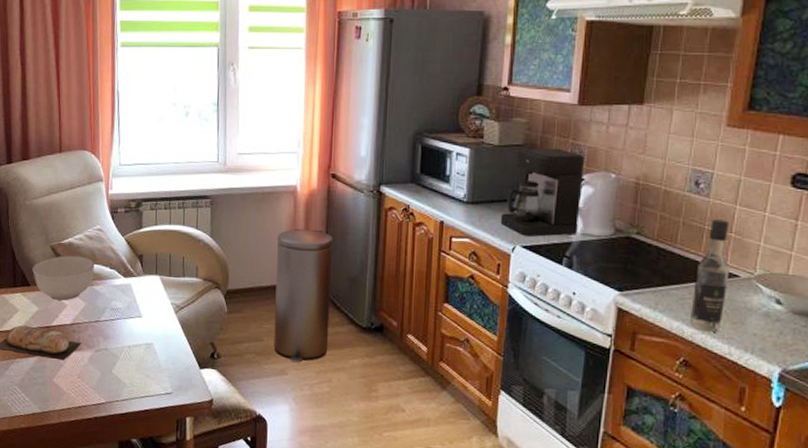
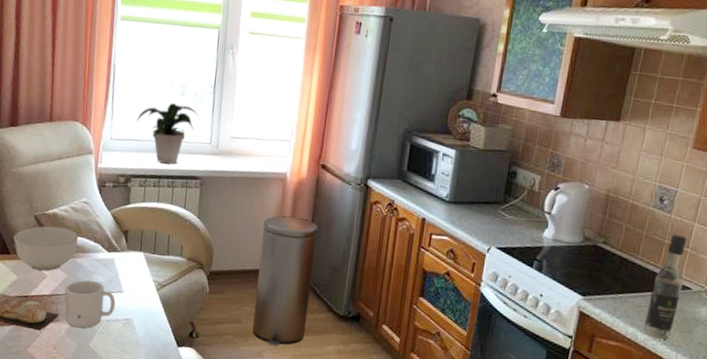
mug: none [85,306,136,356] -> present [64,280,116,329]
potted plant: none [144,124,206,185] -> present [137,103,200,164]
coffee maker: present [500,148,585,238] -> none [478,154,563,241]

